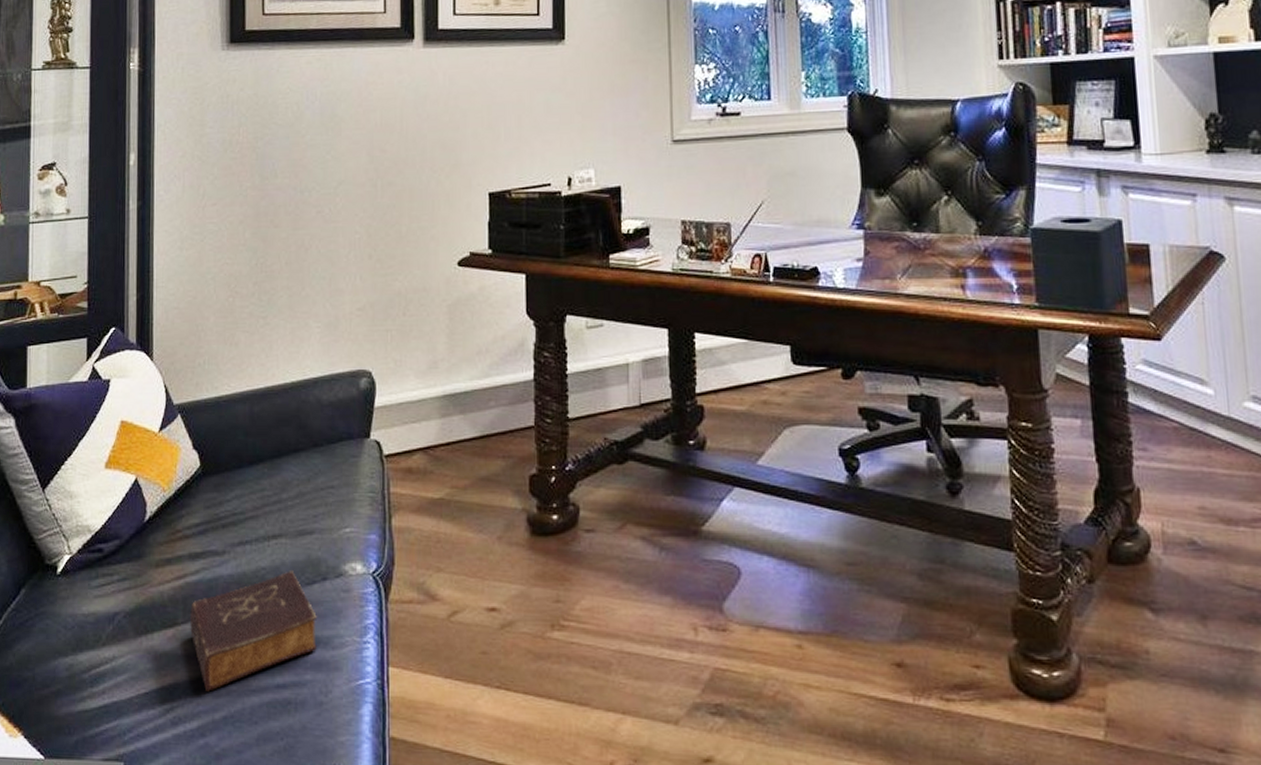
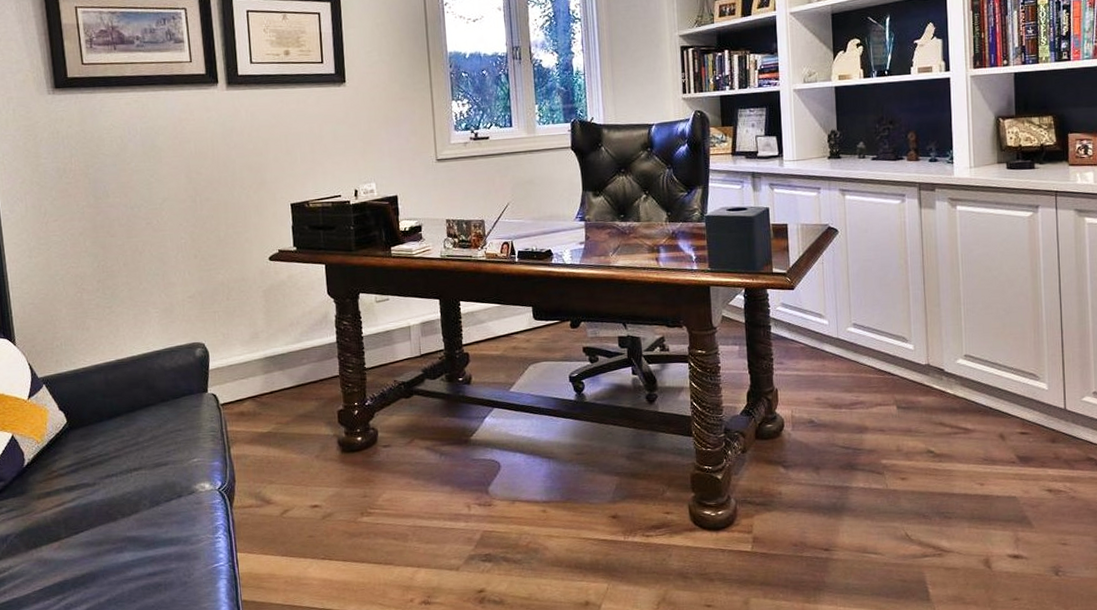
book: present [189,570,317,692] -> none [70,492,178,584]

